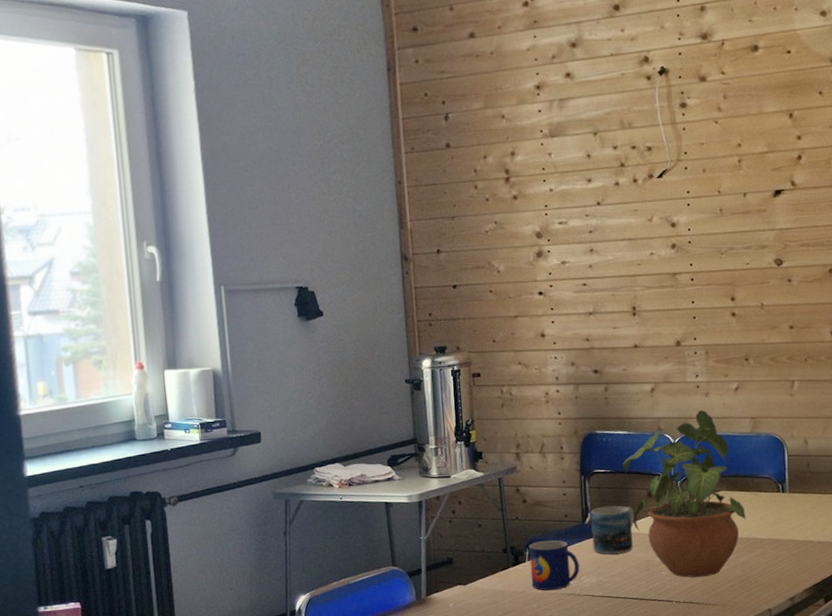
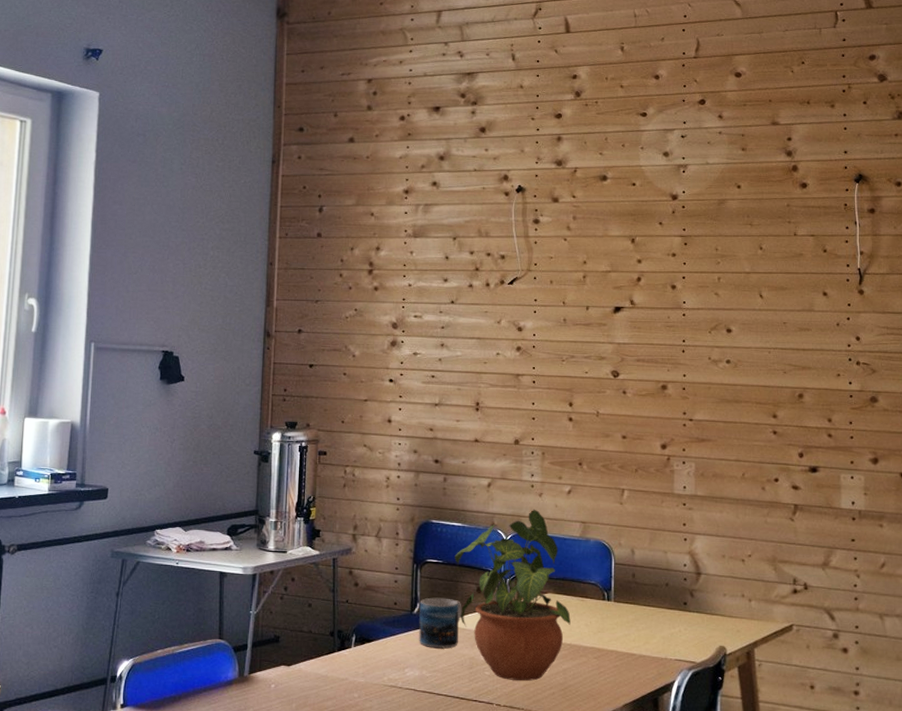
mug: present [529,540,580,591] -> none [355,628,405,681]

